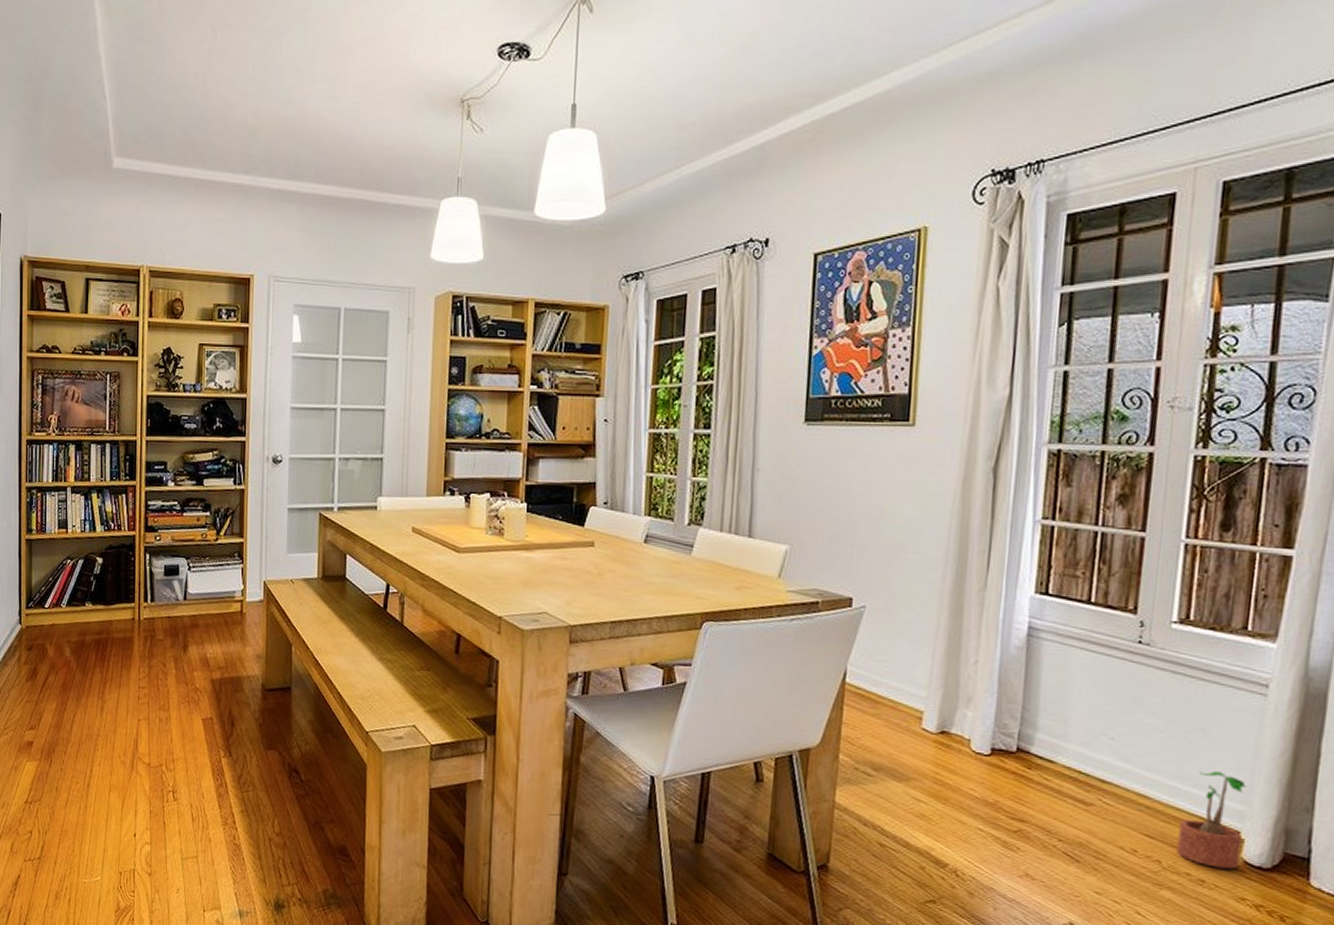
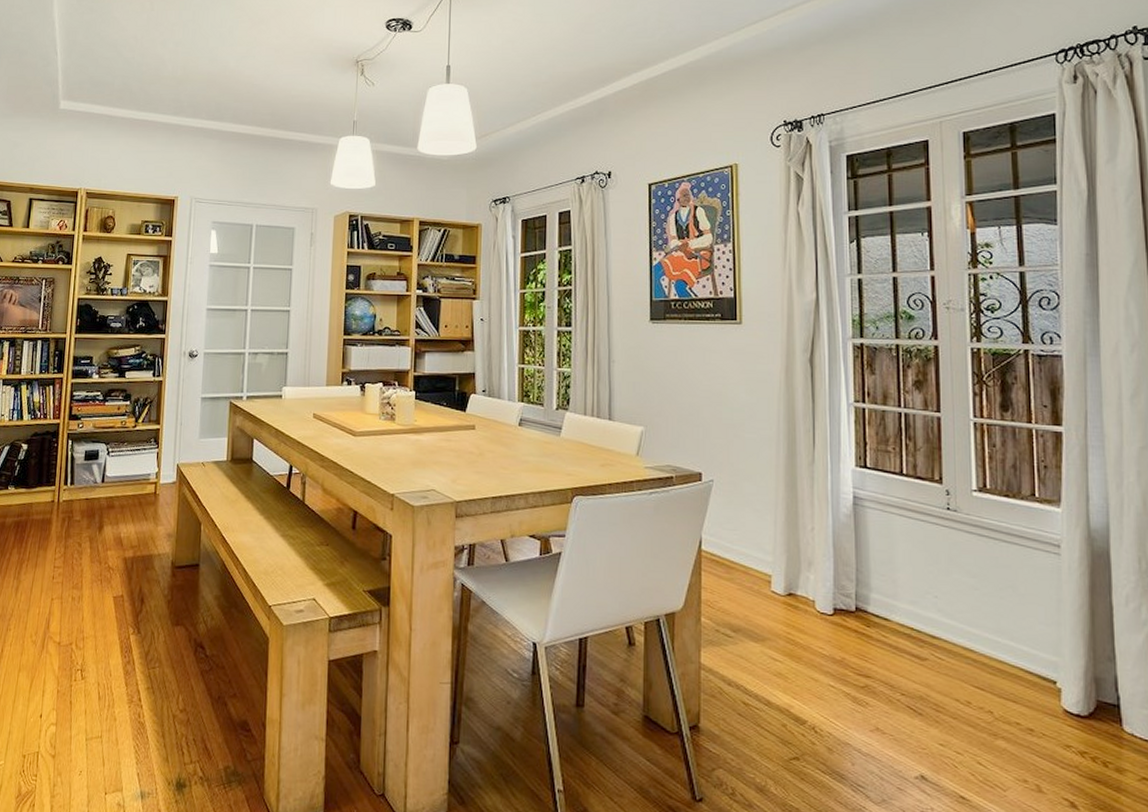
potted plant: present [1176,771,1248,870] -> none [1004,625,1061,718]

